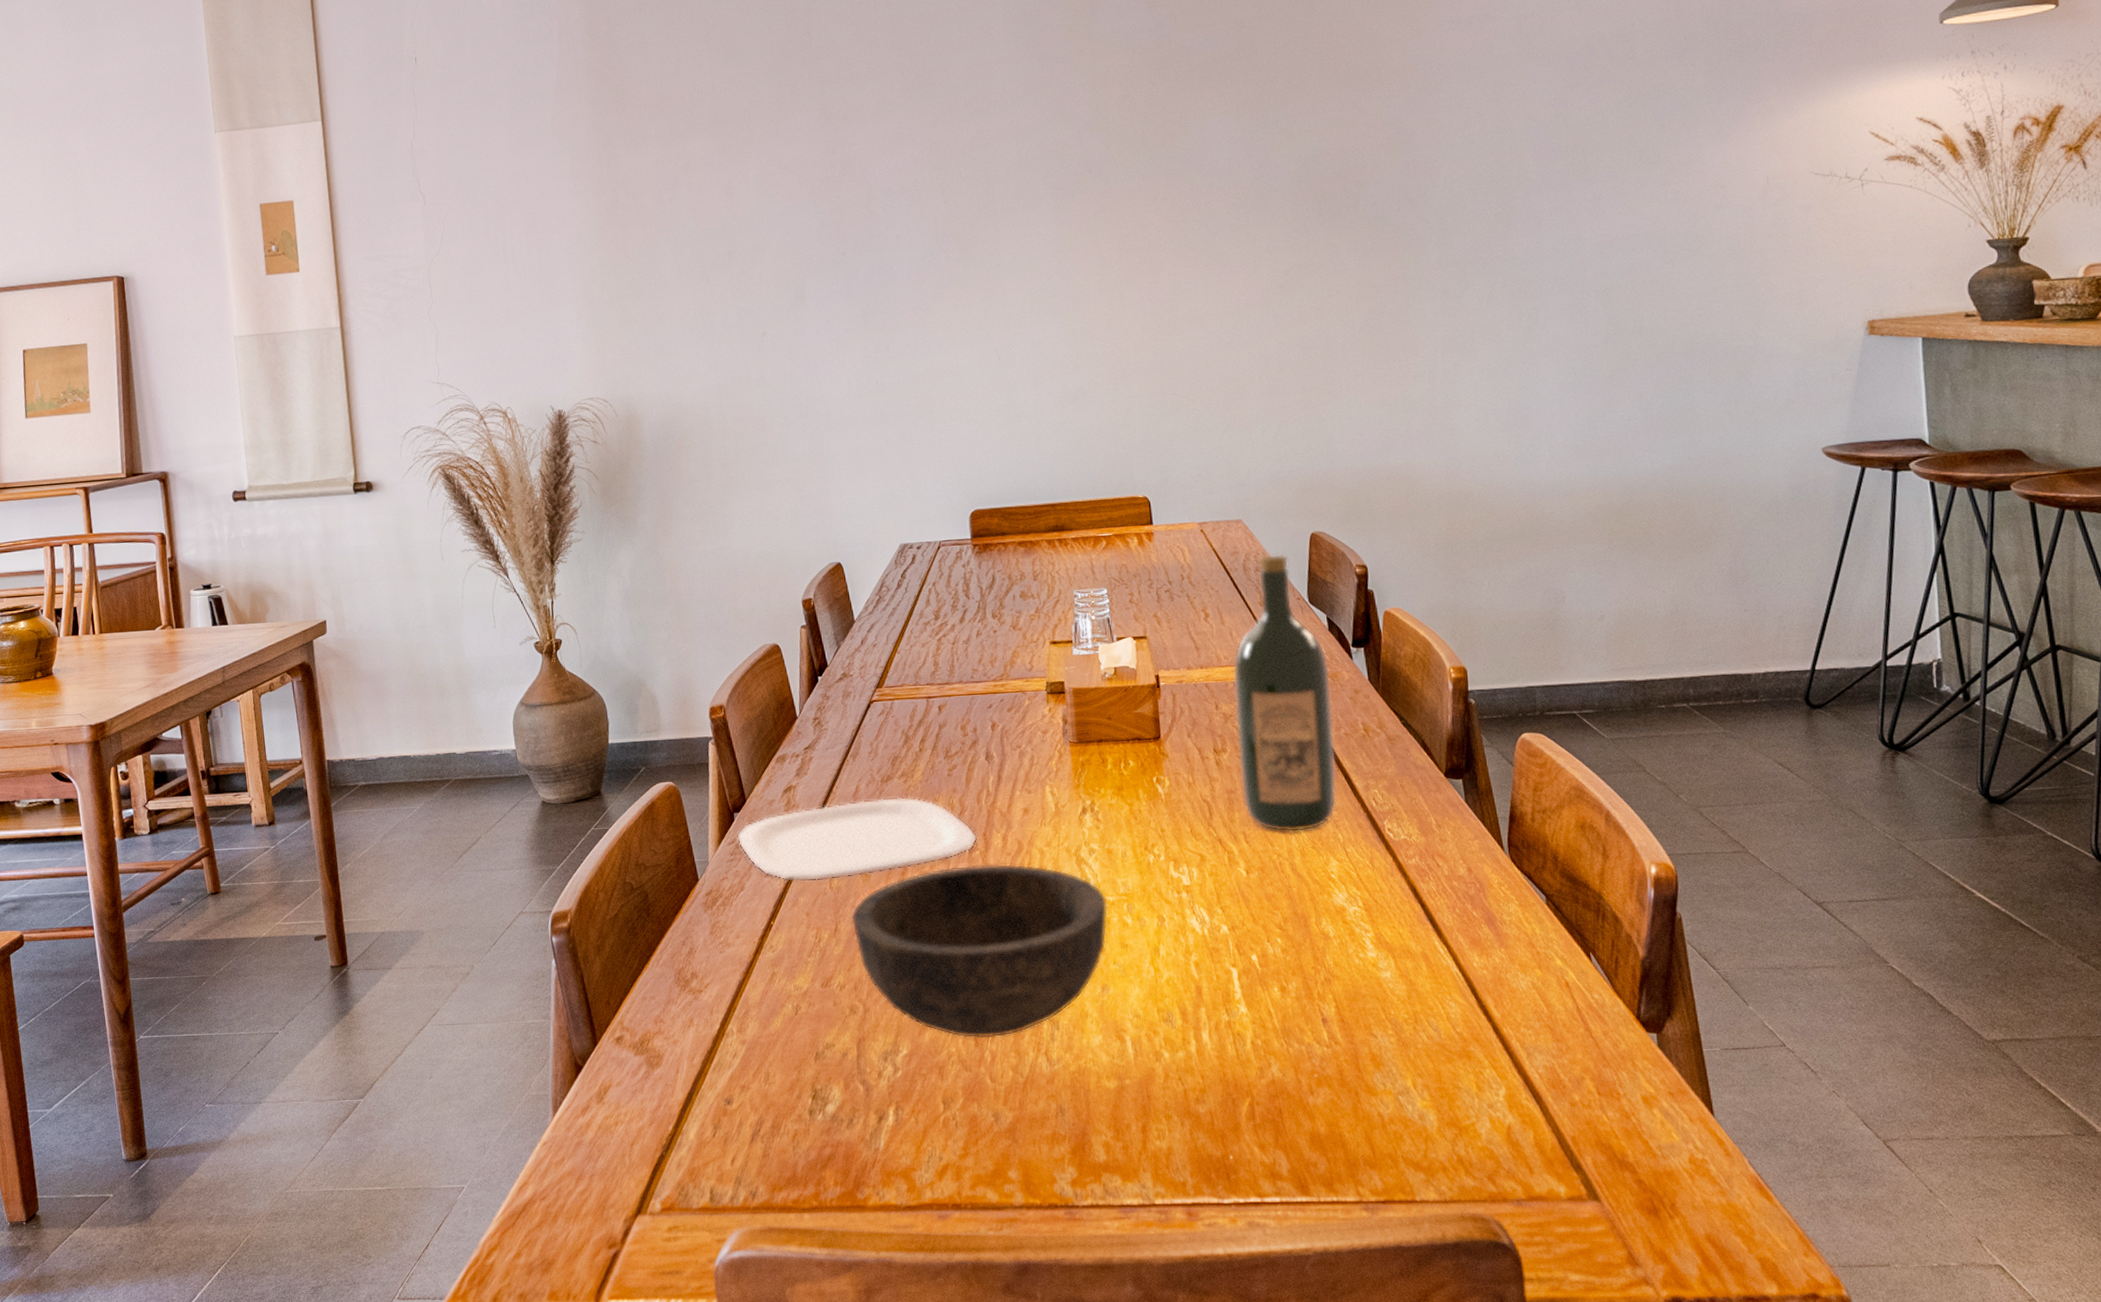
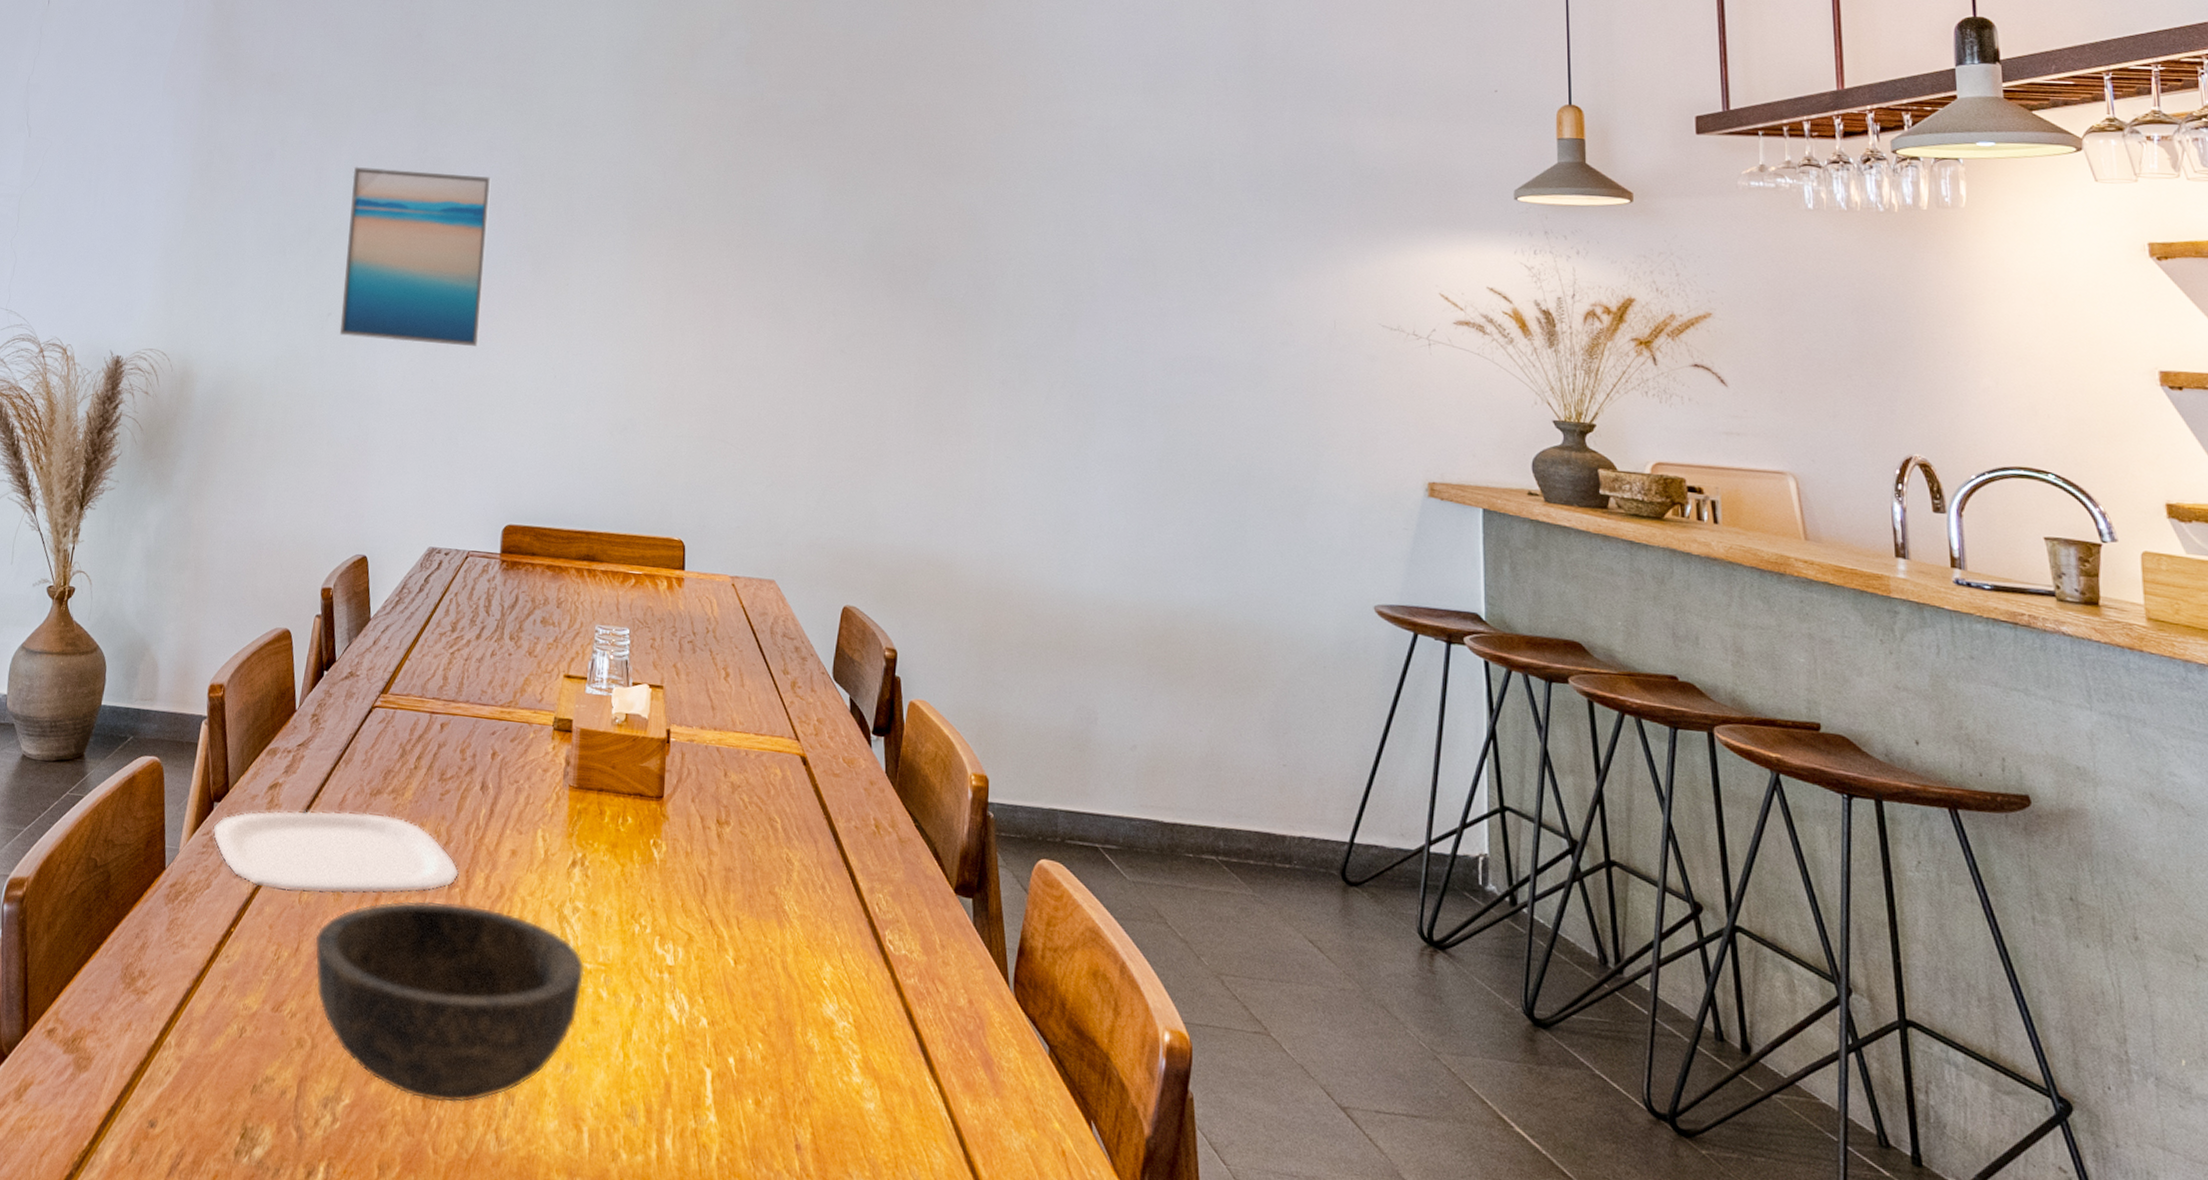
wall art: none [763,169,919,353] -> present [339,166,491,346]
wine bottle: present [1232,553,1337,832] -> none [740,621,847,928]

